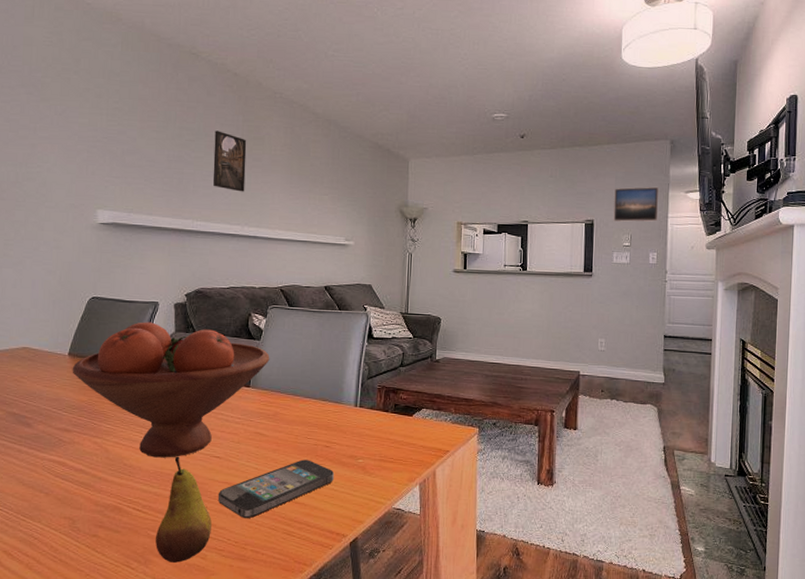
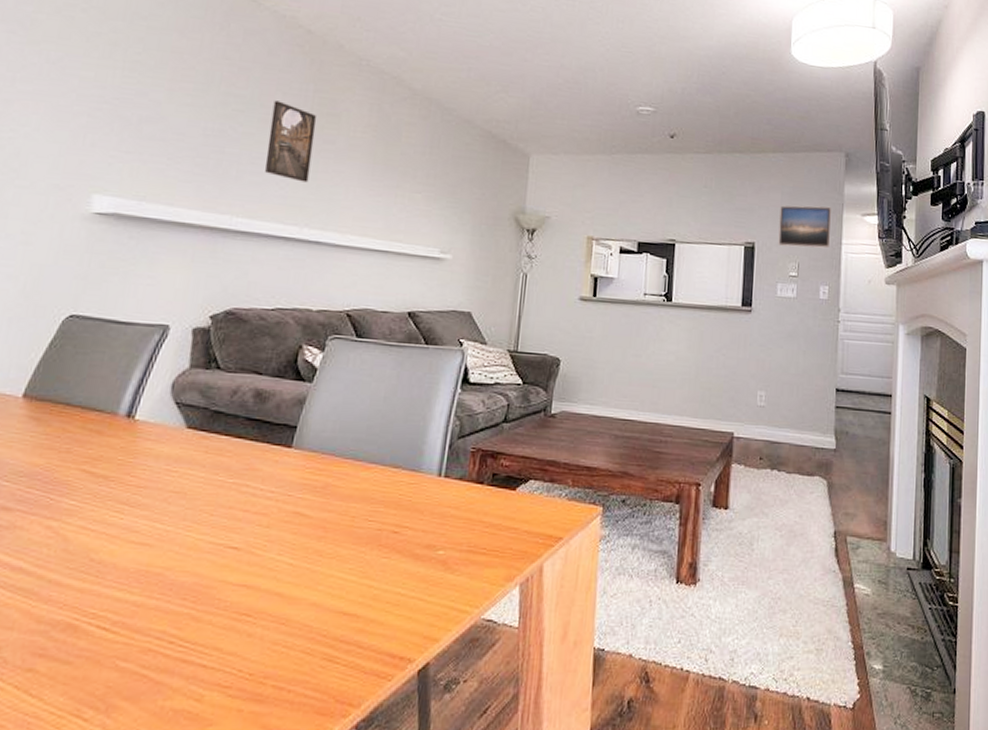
fruit bowl: present [72,322,270,458] -> none [25,352,324,550]
fruit: present [156,456,212,563] -> none [125,547,217,708]
smartphone: present [217,459,335,519] -> none [228,551,404,639]

